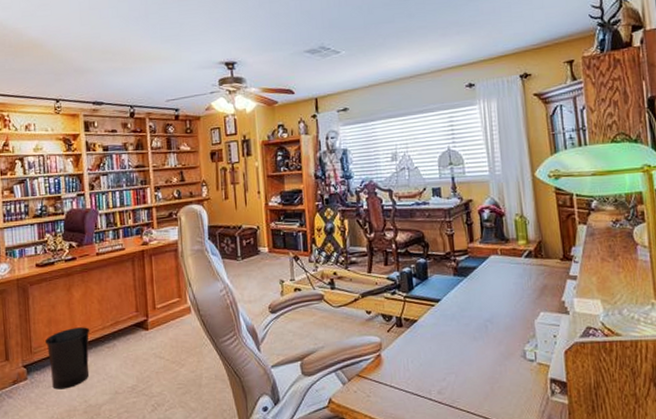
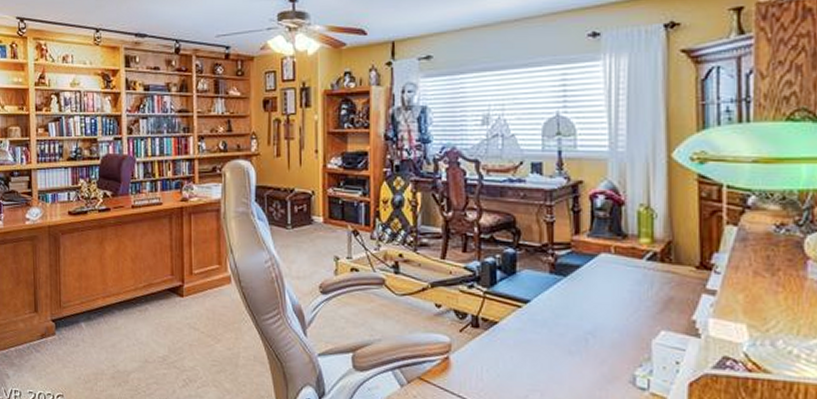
waste bin: present [46,327,90,390] -> none [75,285,122,350]

